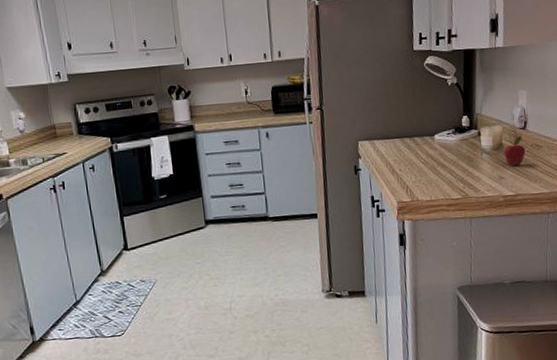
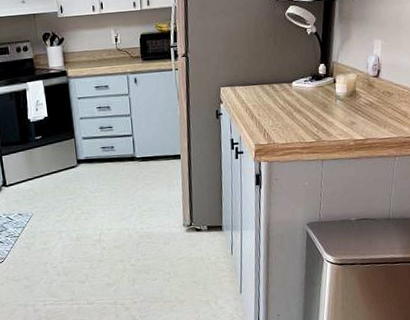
fruit: present [503,135,526,166] -> none [356,83,378,112]

